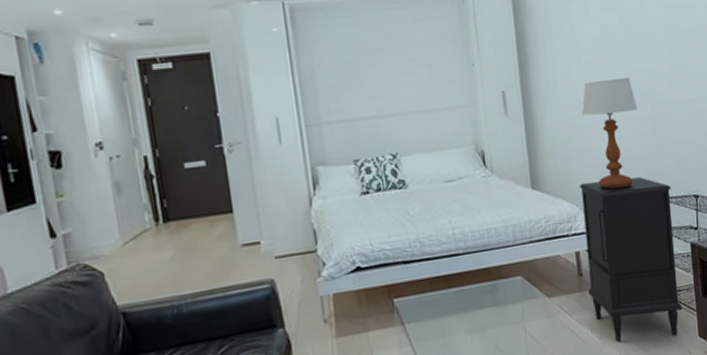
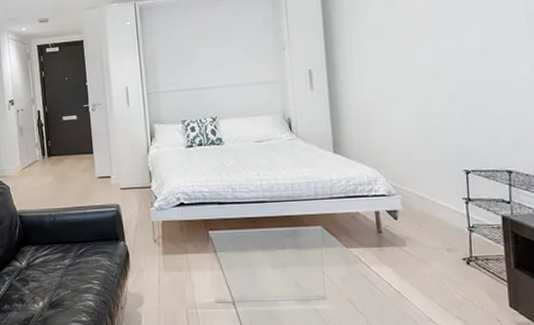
nightstand: present [580,177,682,342] -> none [381,149,490,302]
table lamp: present [581,77,638,190] -> none [385,59,445,159]

